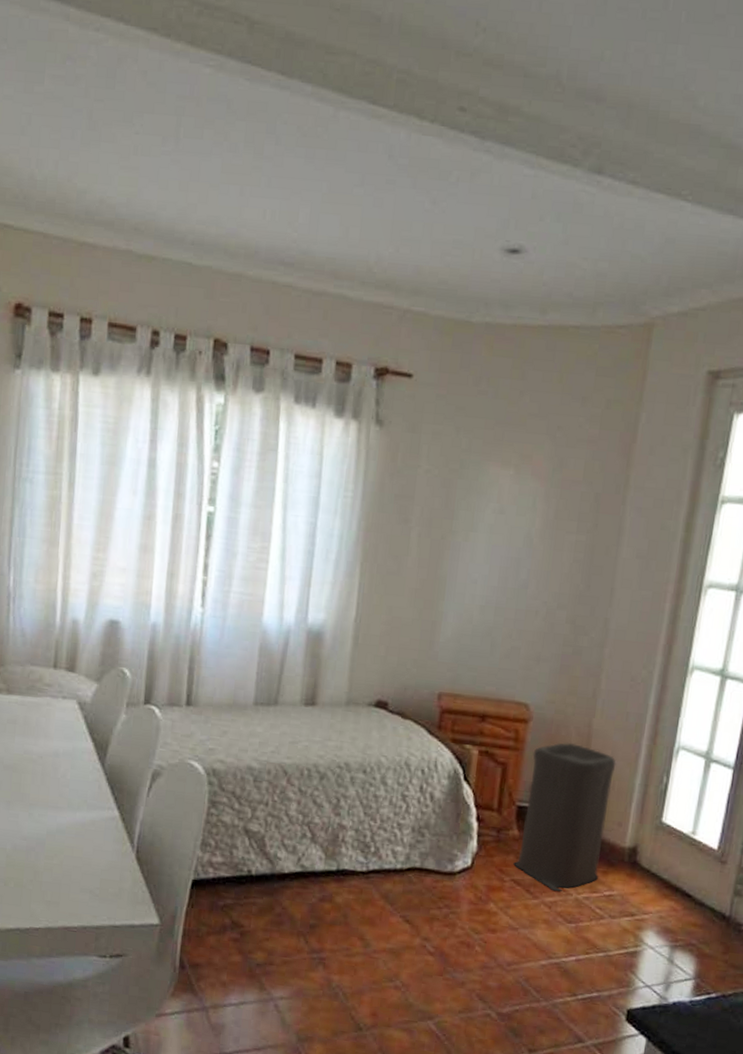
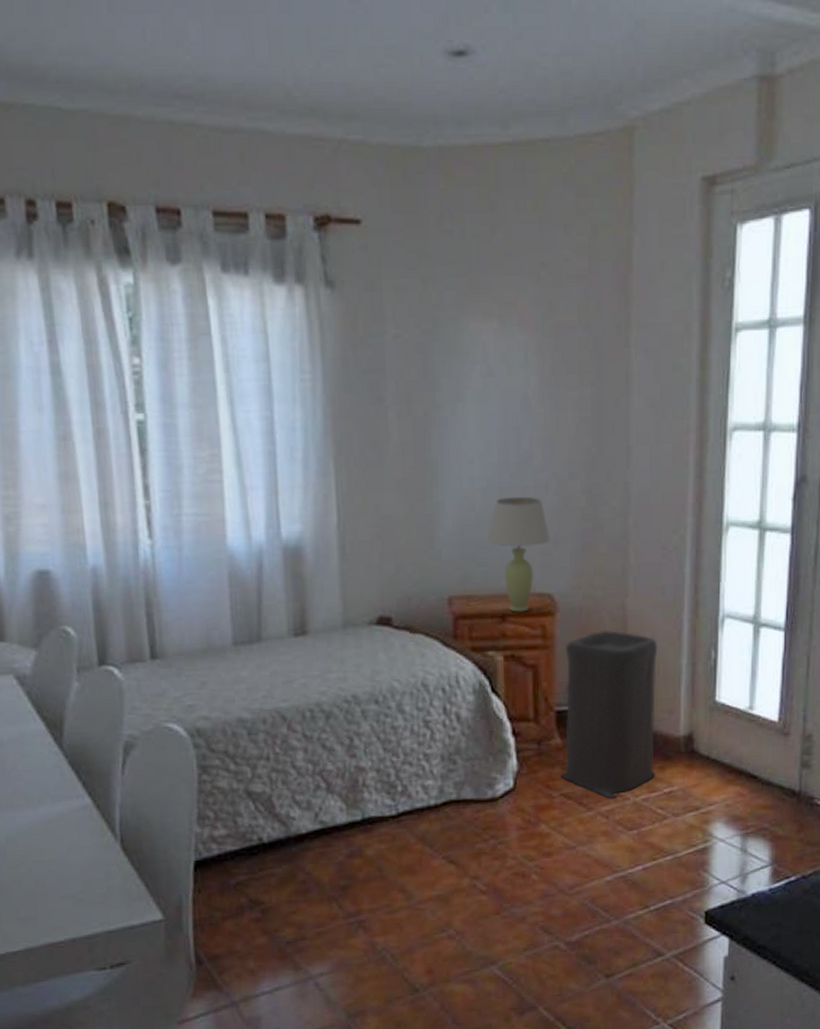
table lamp: none [480,616,533,716] -> present [488,496,549,612]

